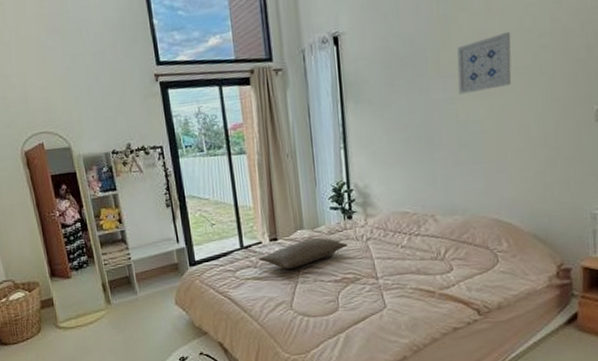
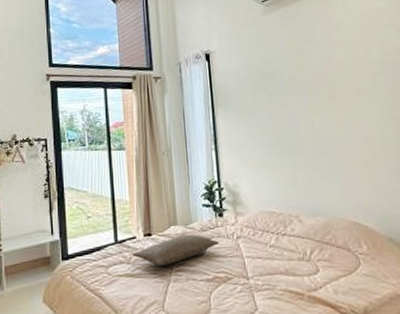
wall art: present [457,31,512,95] -> none [309,60,355,108]

